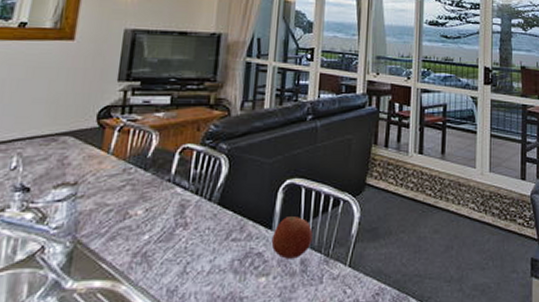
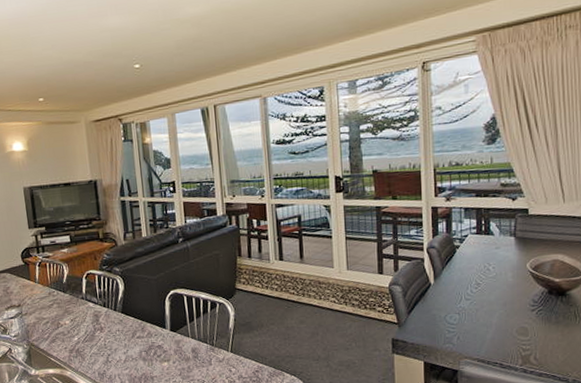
fruit: present [271,217,313,259] -> none [167,318,199,349]

